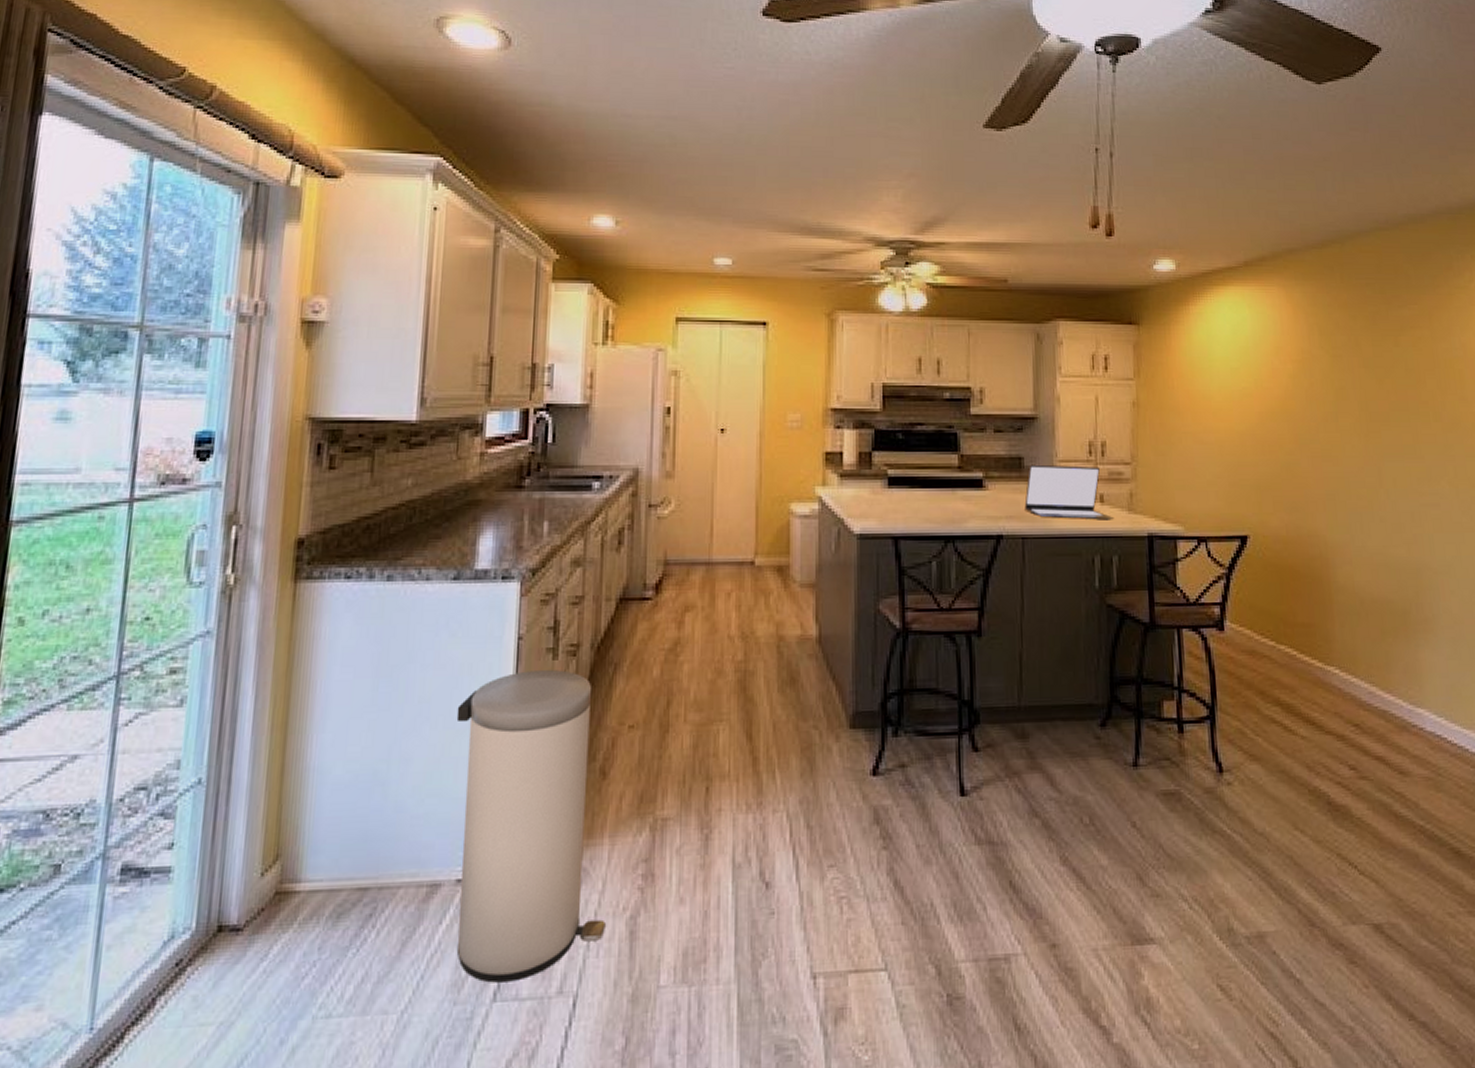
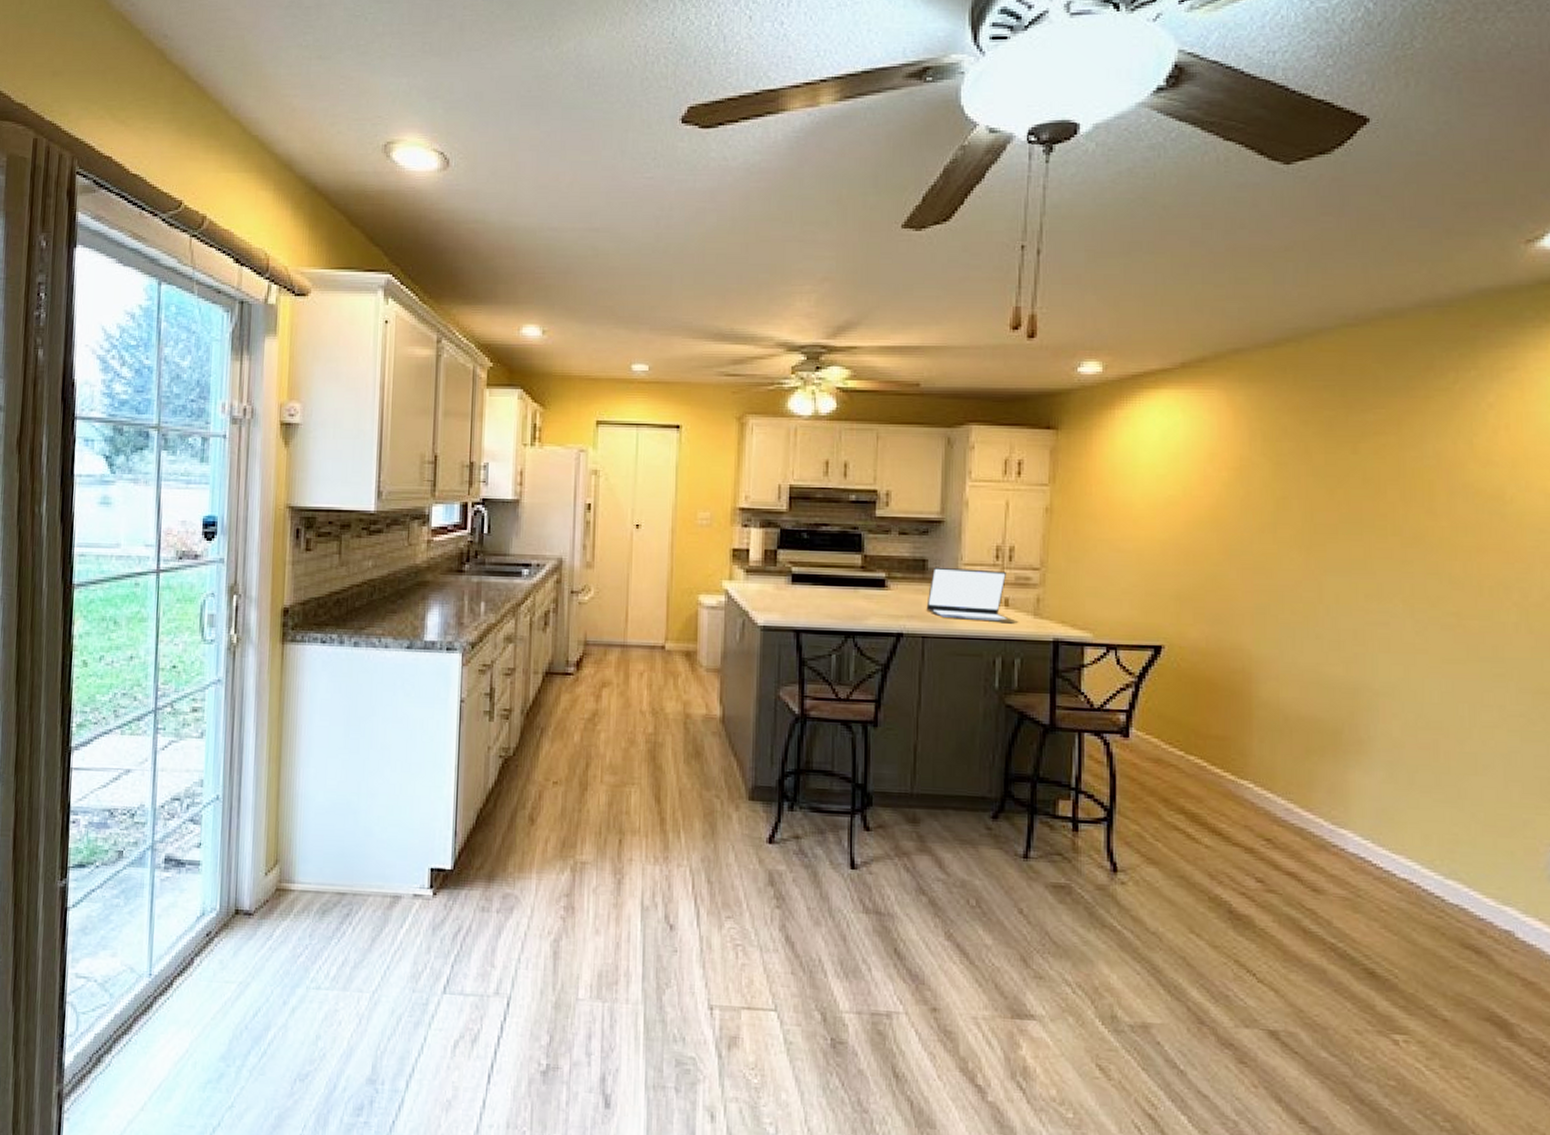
pedal bin: present [456,670,606,983] -> none [411,729,534,980]

